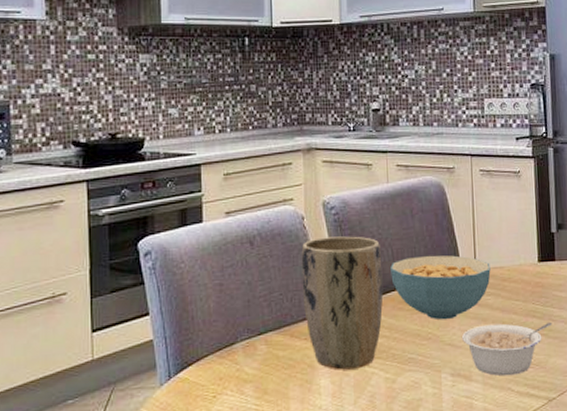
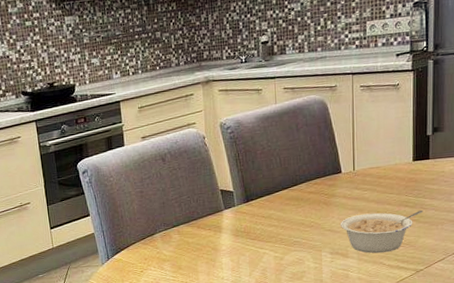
plant pot: present [301,236,383,370] -> none [203,149,273,252]
cereal bowl: present [390,255,491,320] -> none [279,159,368,212]

